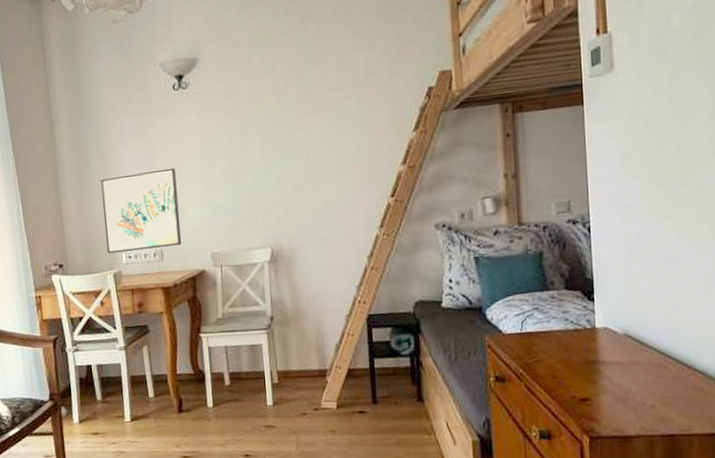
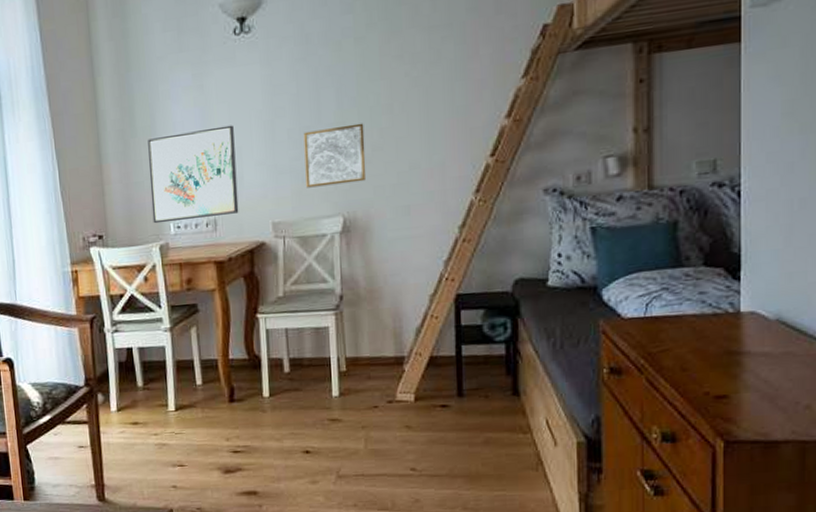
wall art: none [235,167,290,223] -> present [303,123,367,188]

